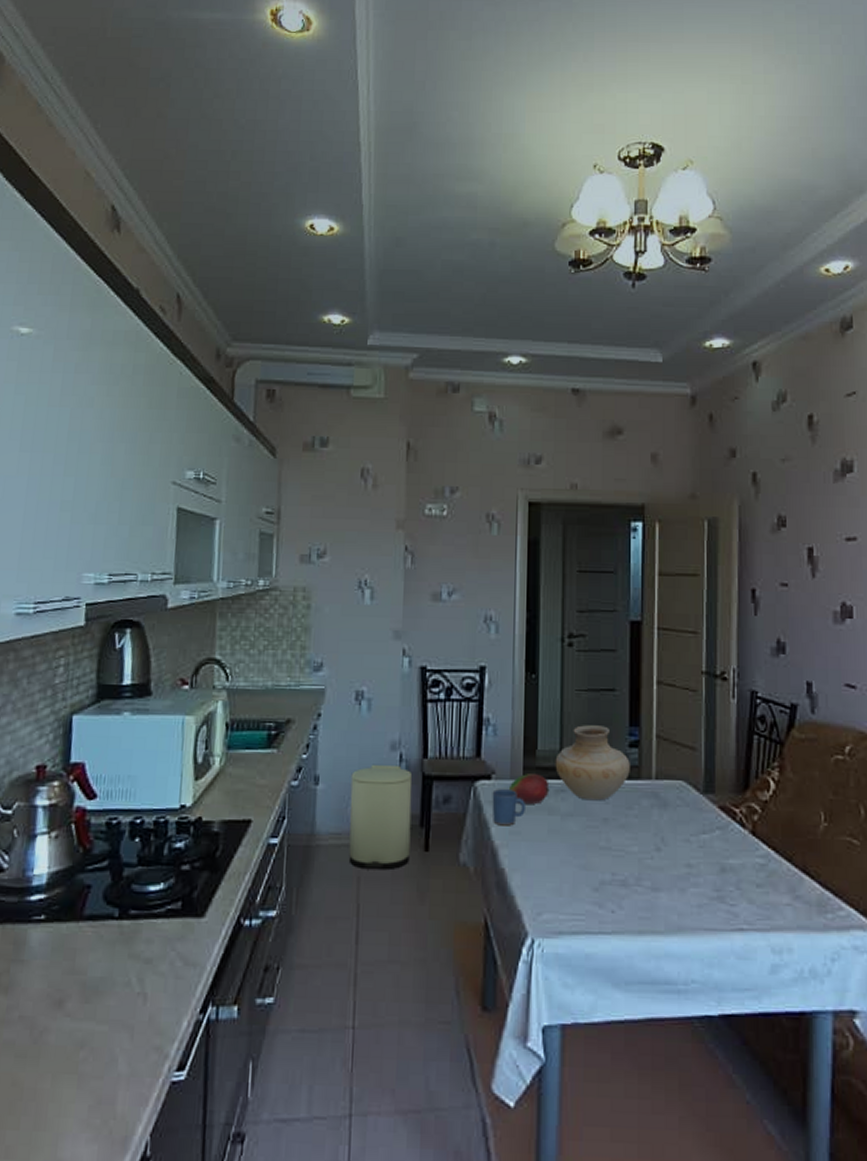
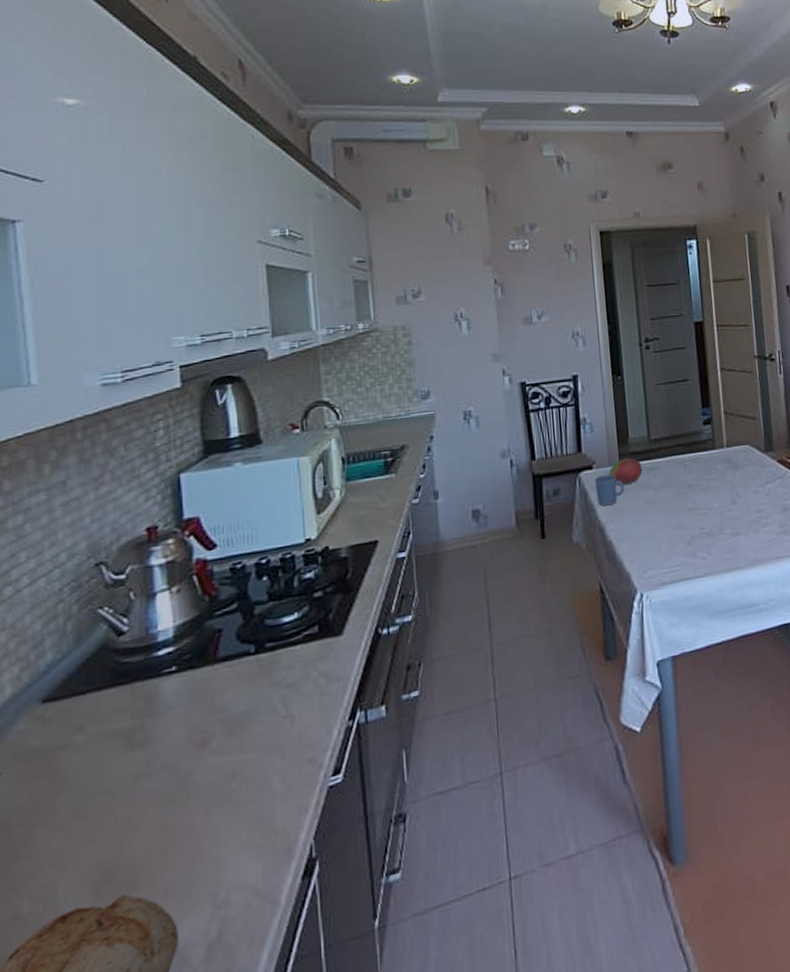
pedal bin: present [349,764,413,870] -> none [468,469,529,565]
vase: present [555,725,630,801] -> none [644,410,706,474]

